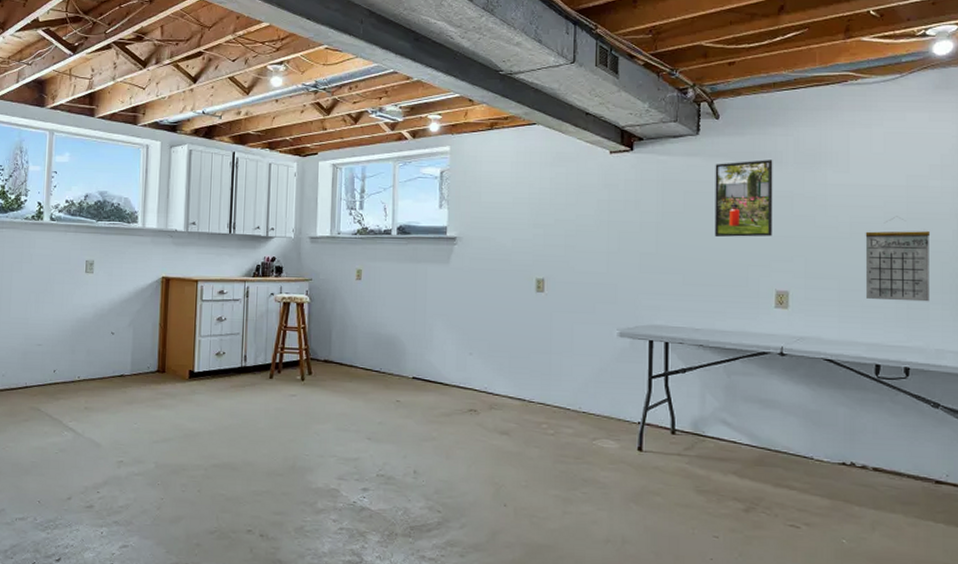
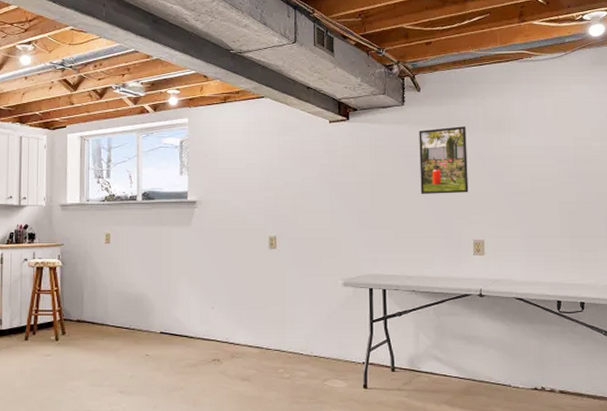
calendar: present [865,216,931,302] -> none [543,172,597,245]

